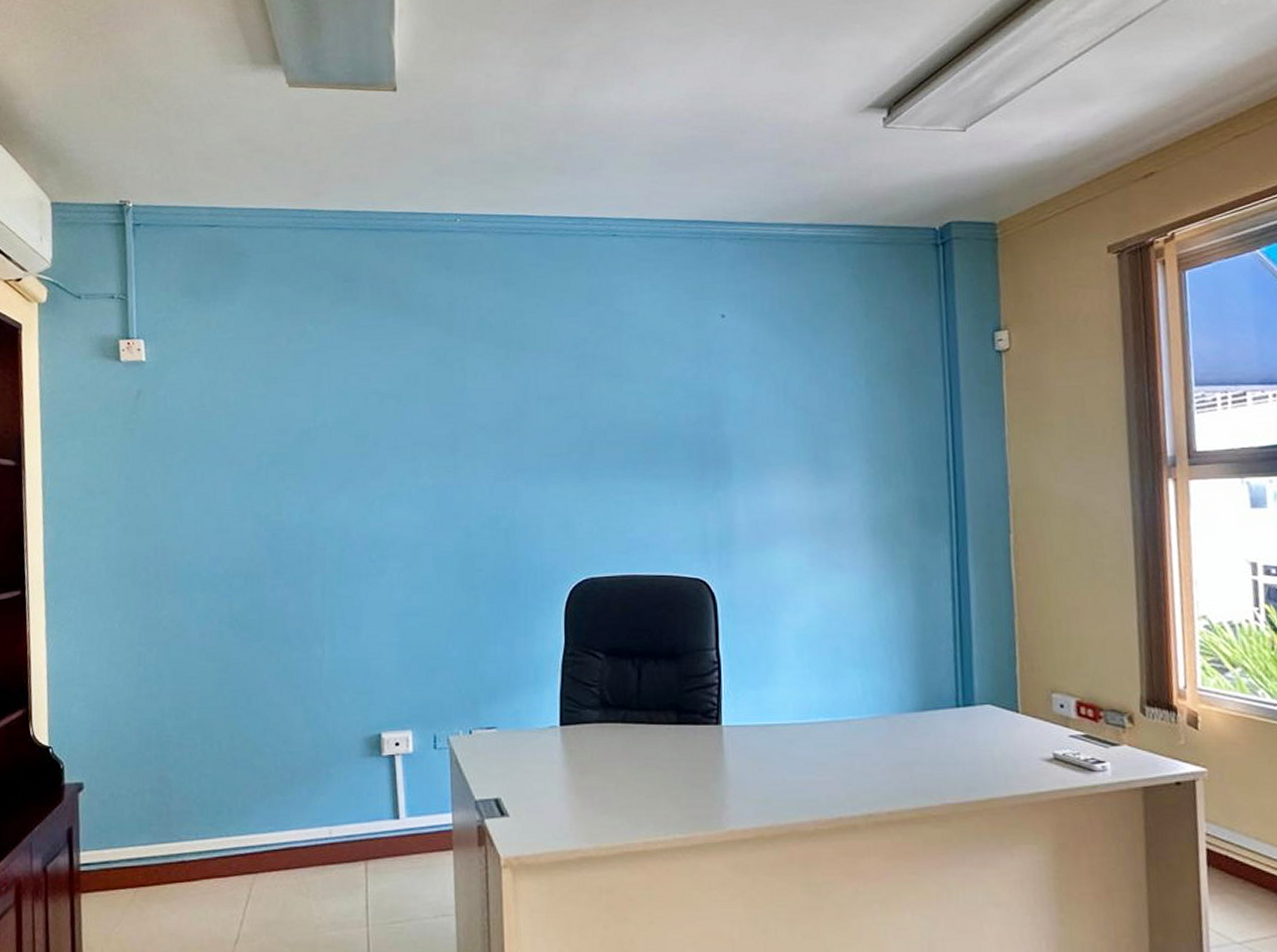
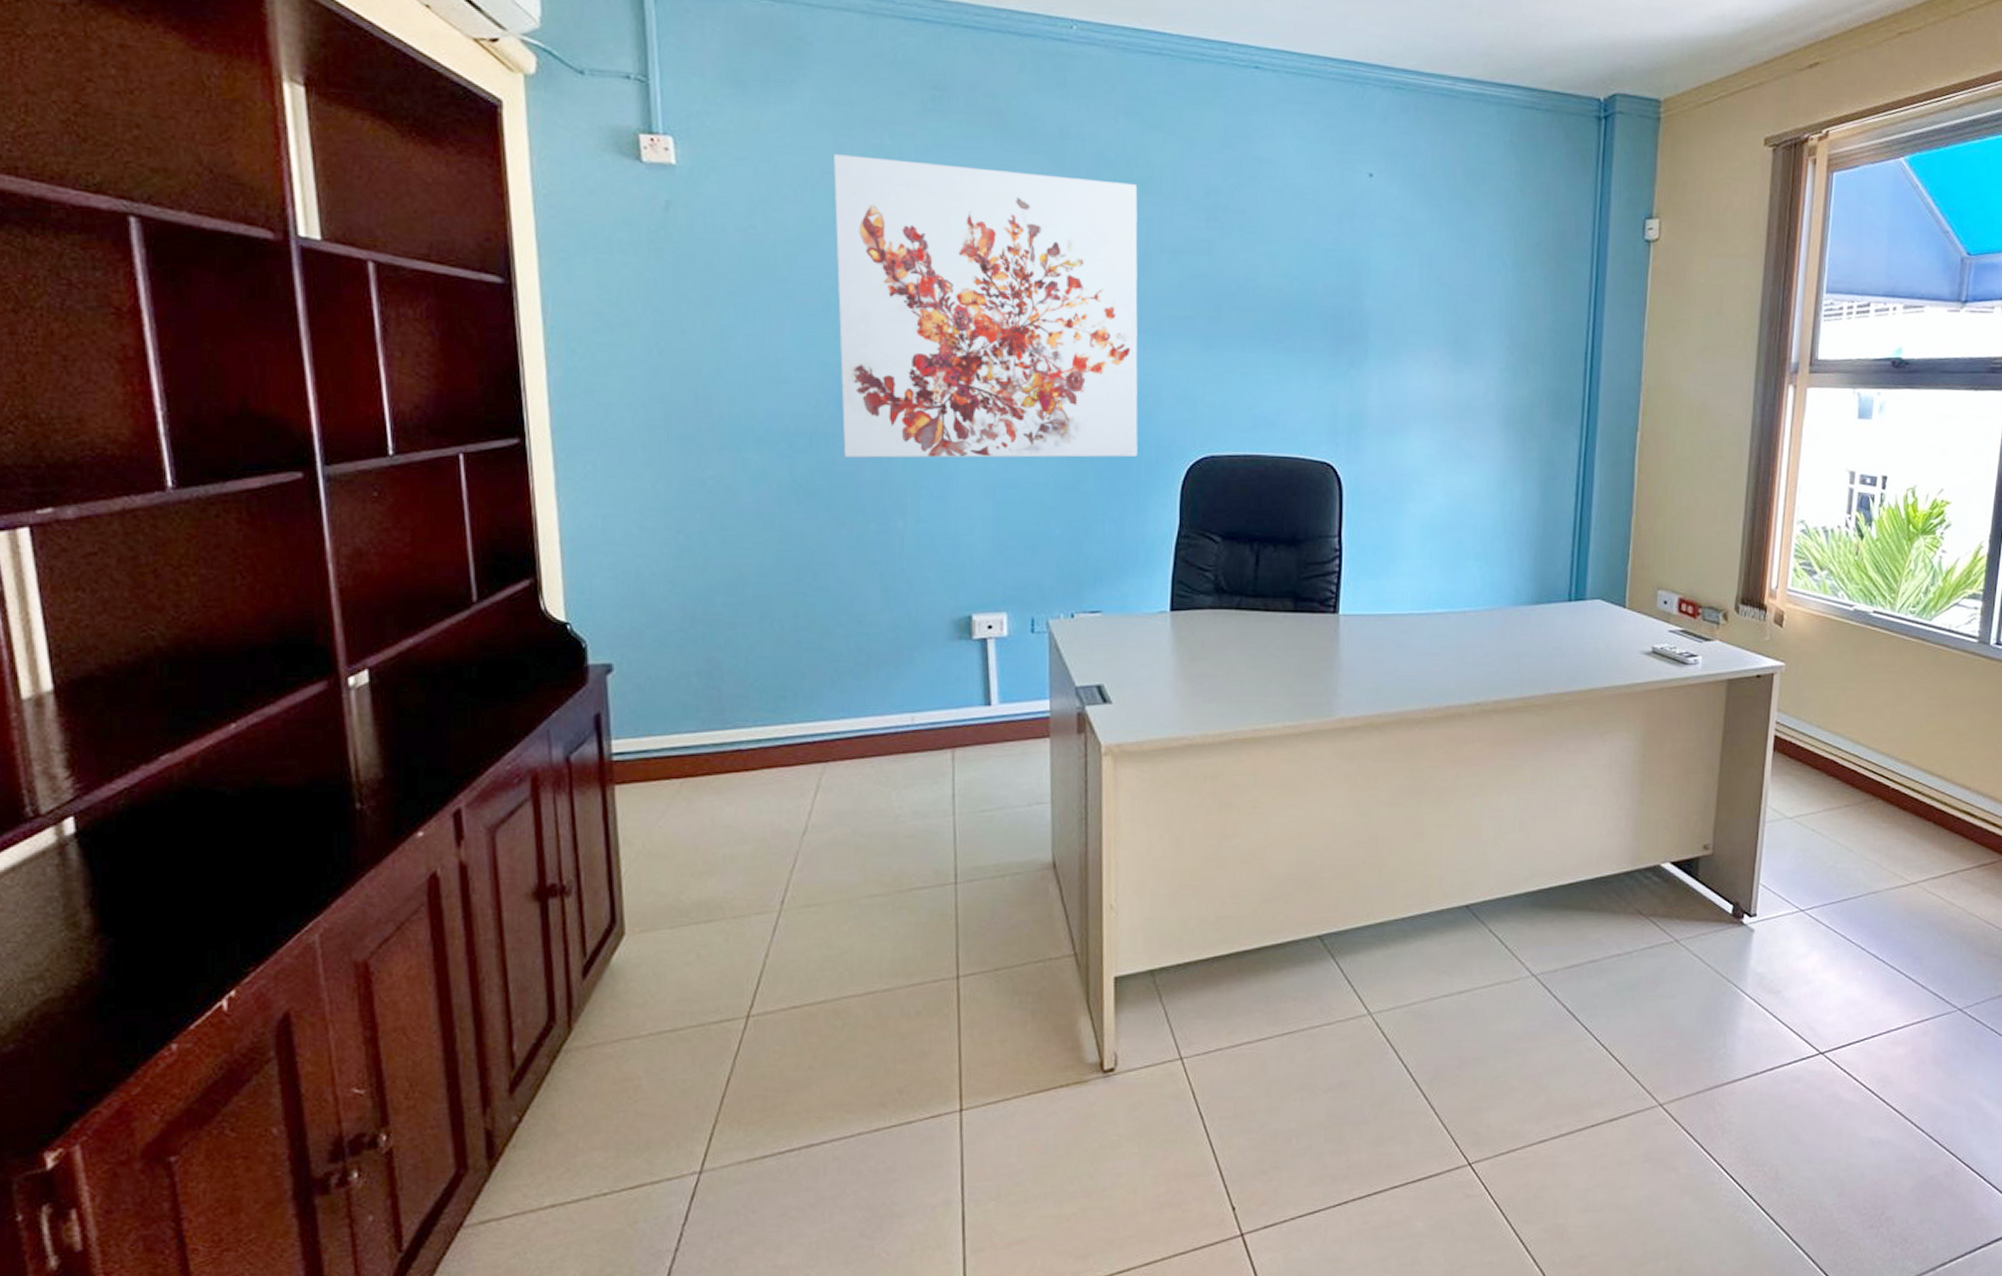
wall art: none [266,341,524,594] -> present [833,154,1138,458]

